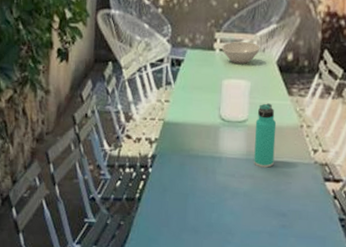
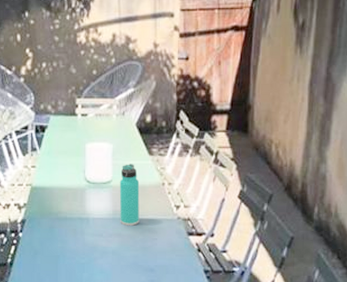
bowl: present [222,41,260,64] -> none [83,106,120,127]

